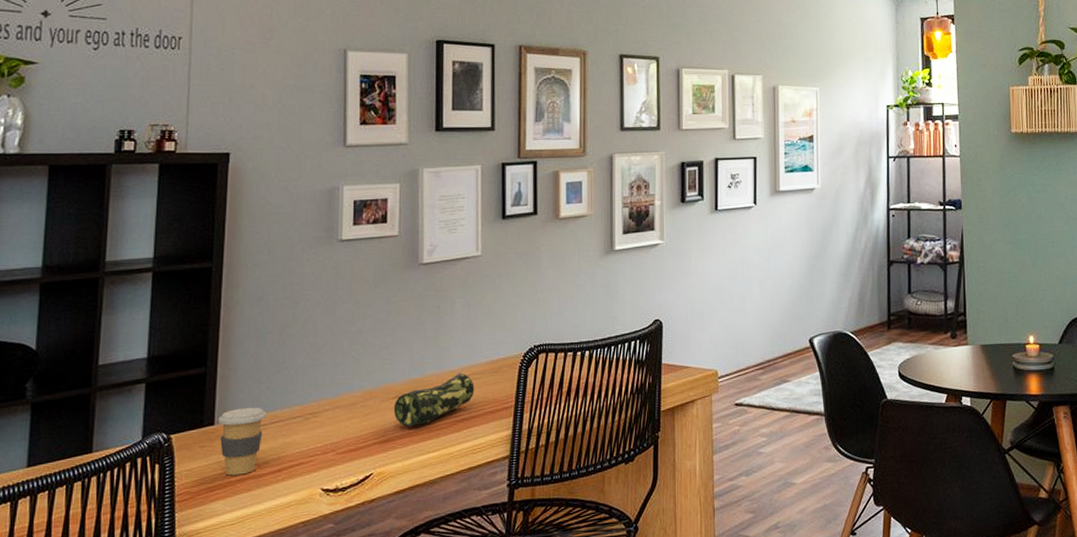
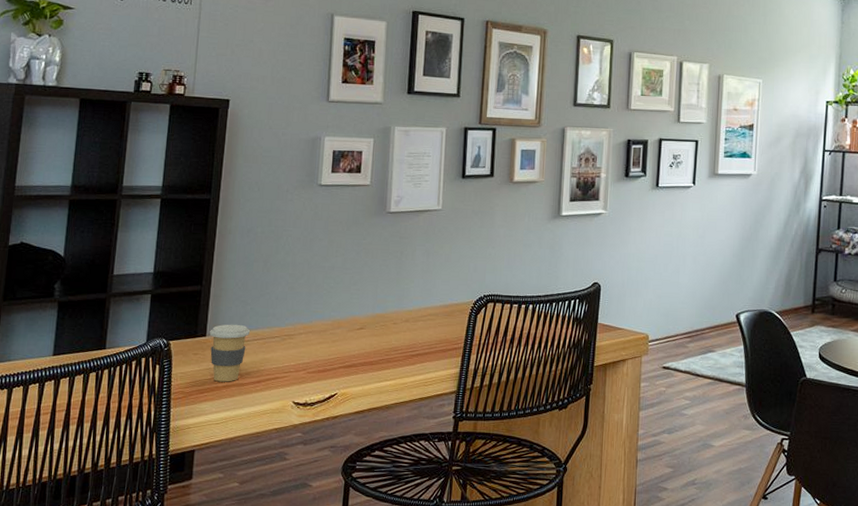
pencil case: present [393,373,474,427] -> none [357,313,429,356]

